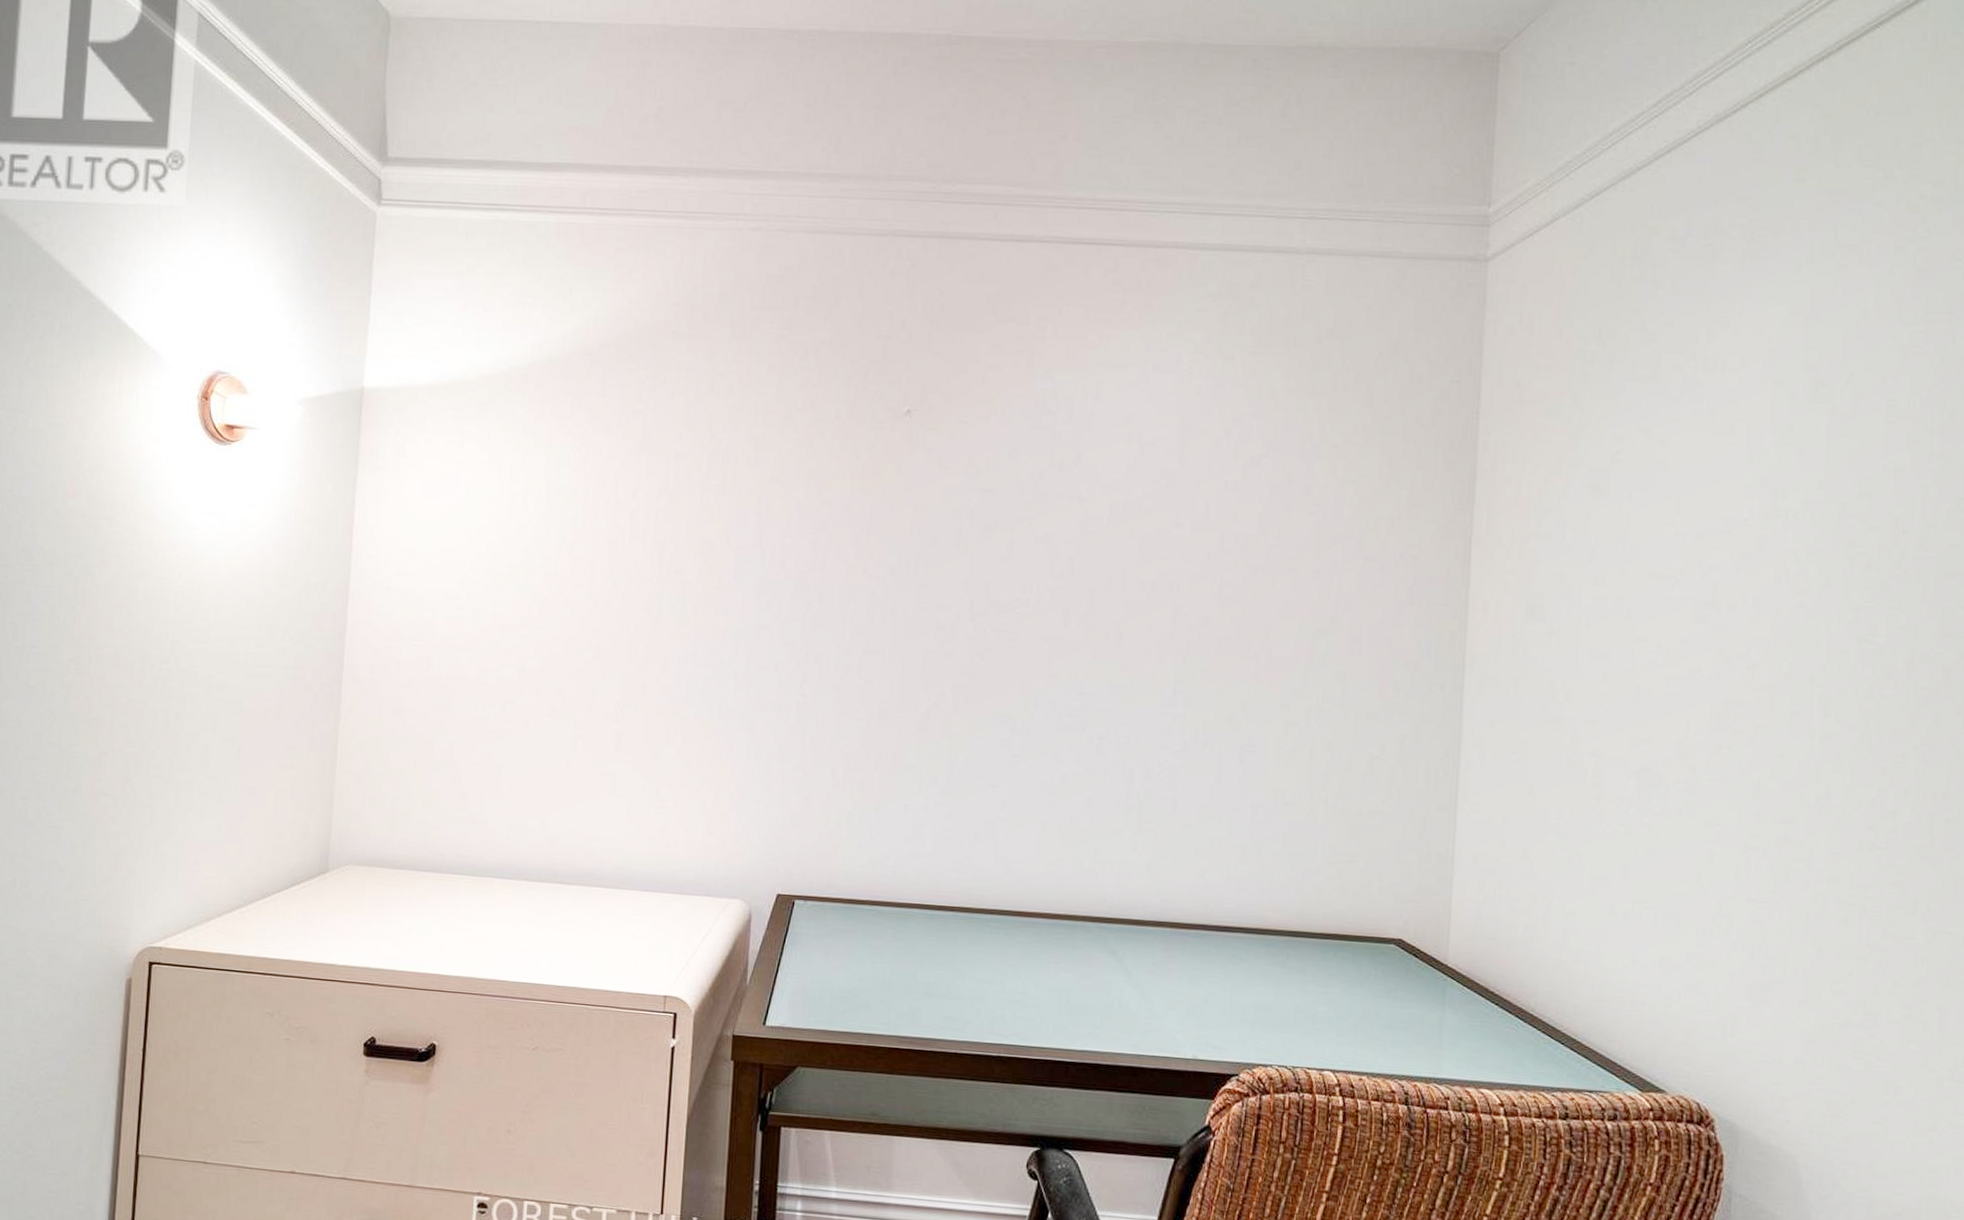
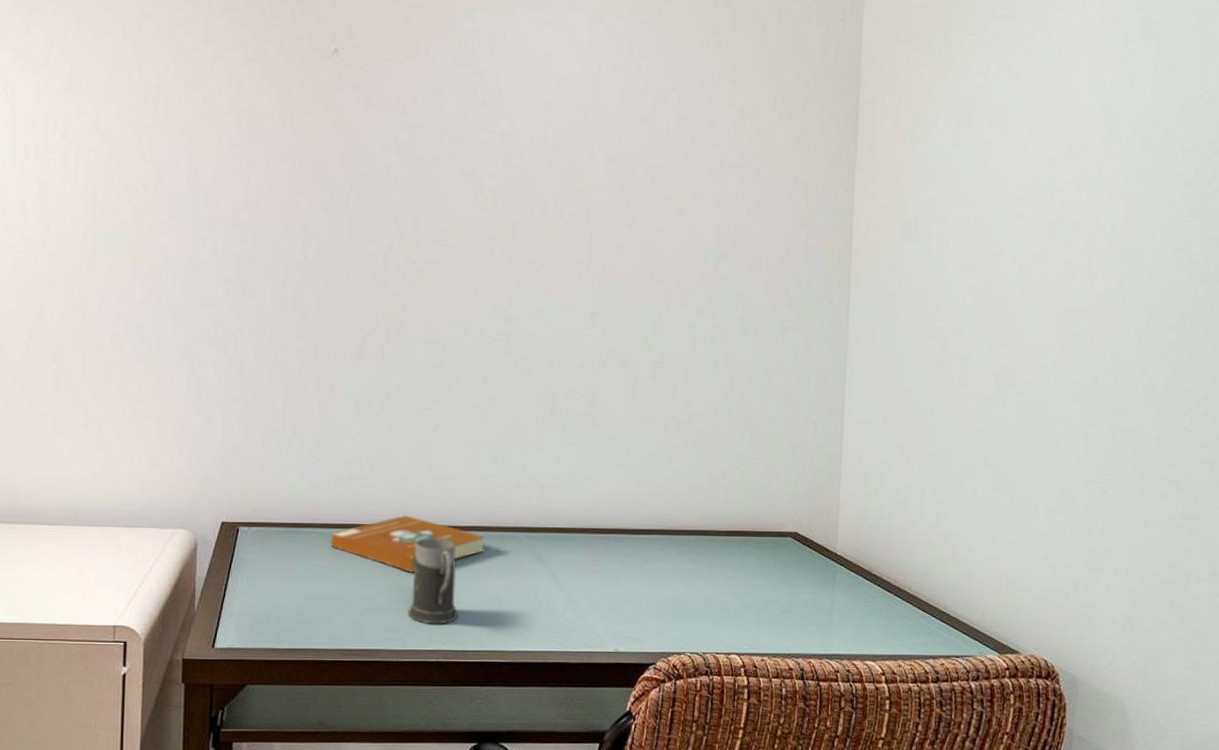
book: none [889,897,1053,959] -> present [330,515,485,573]
mug: none [968,922,1022,1016] -> present [407,538,458,624]

